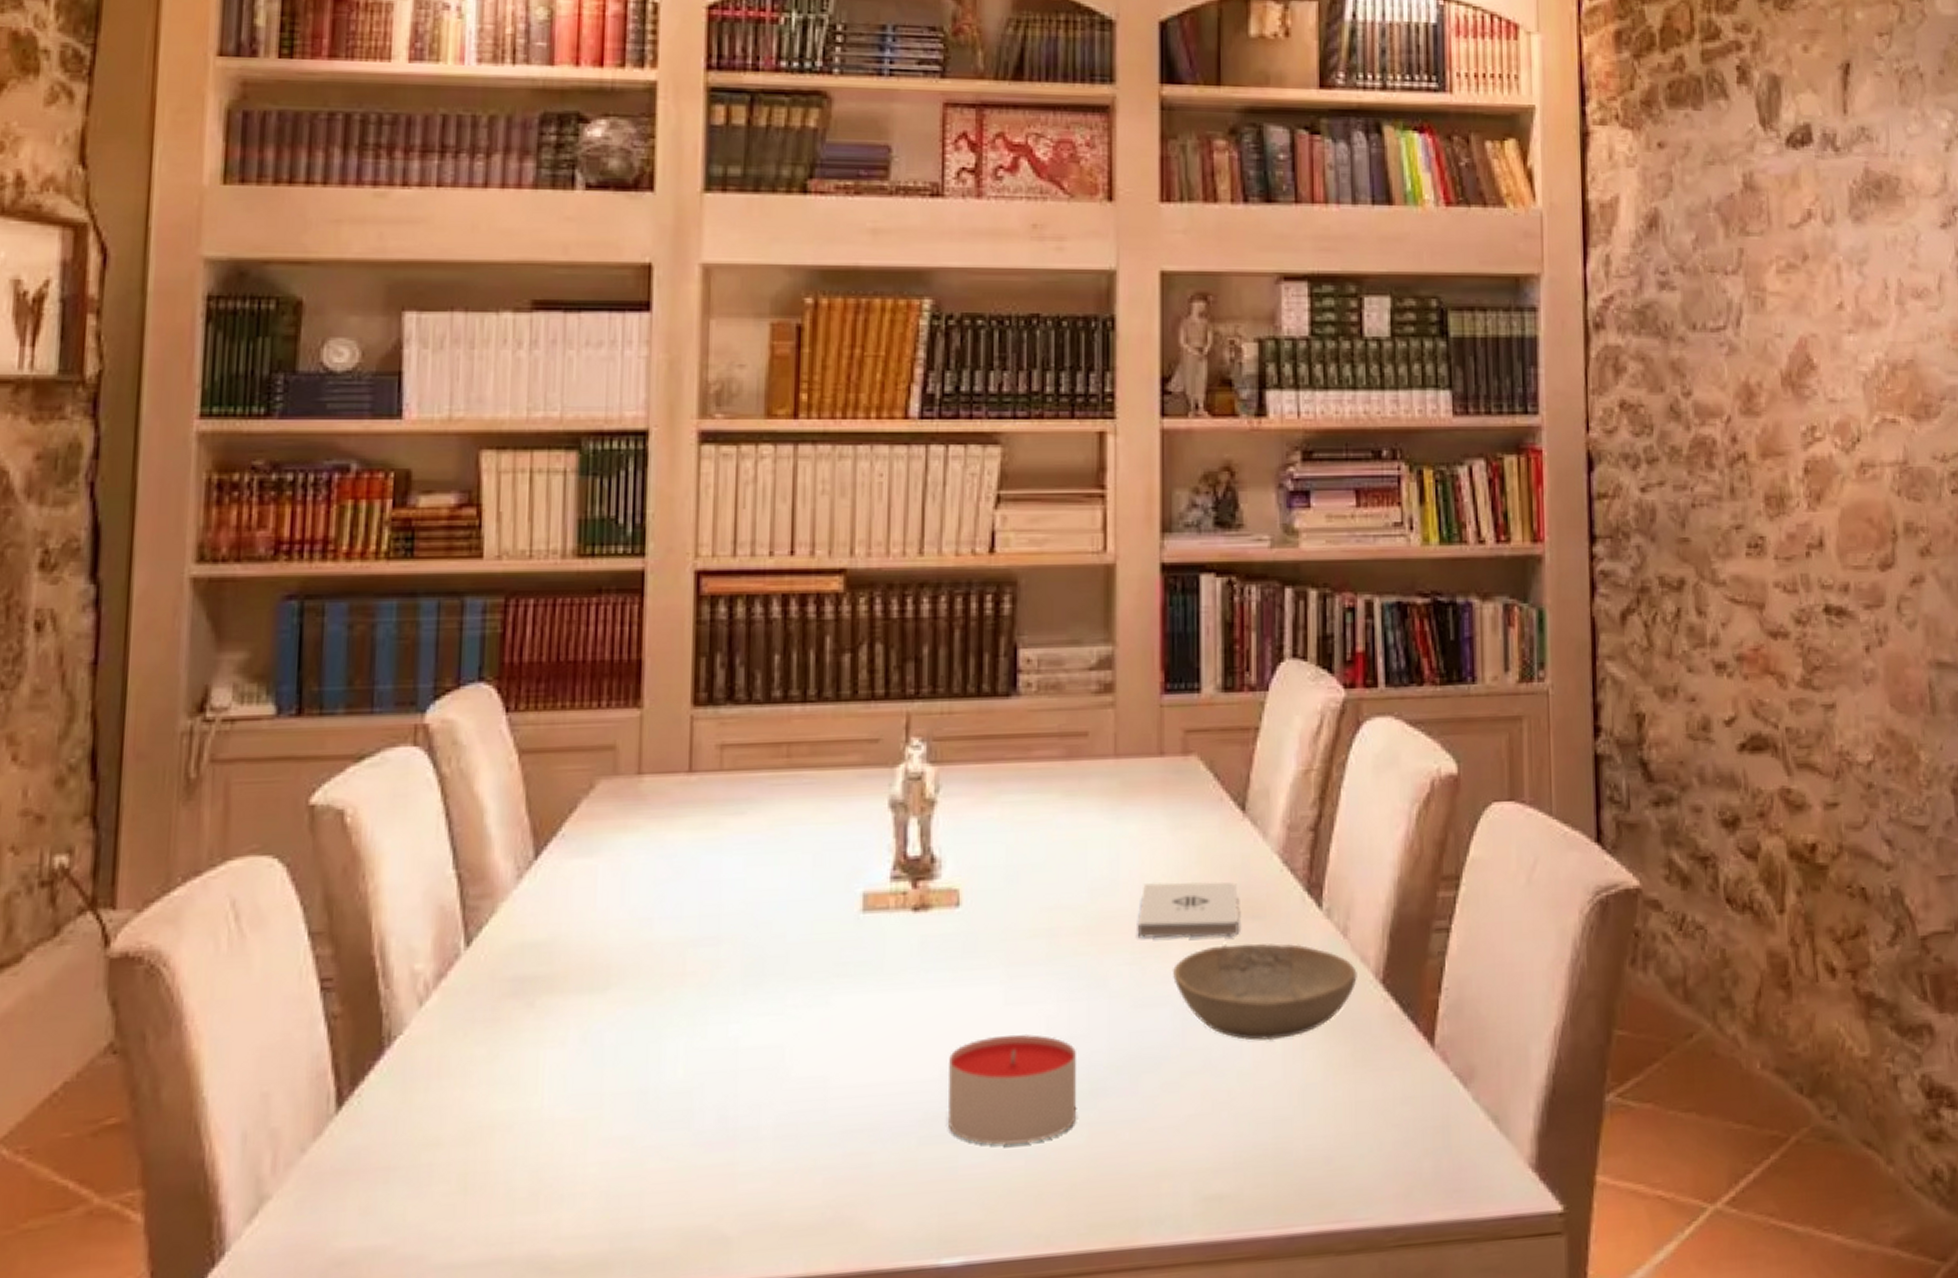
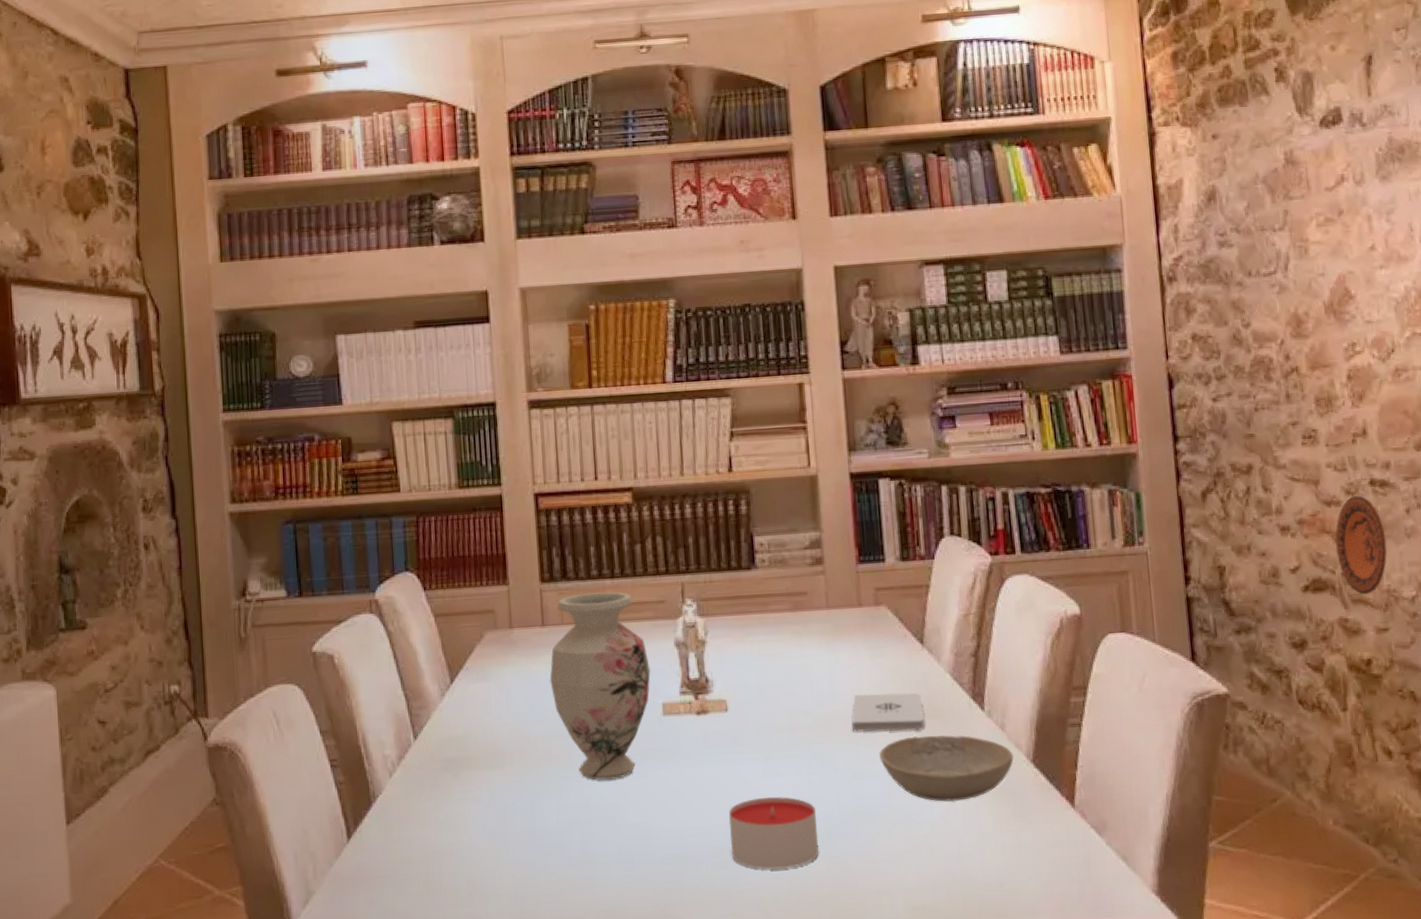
vase: none [693,723,849,1011] -> present [550,592,651,780]
decorative plate: none [1780,626,1841,757] -> present [1335,496,1387,595]

